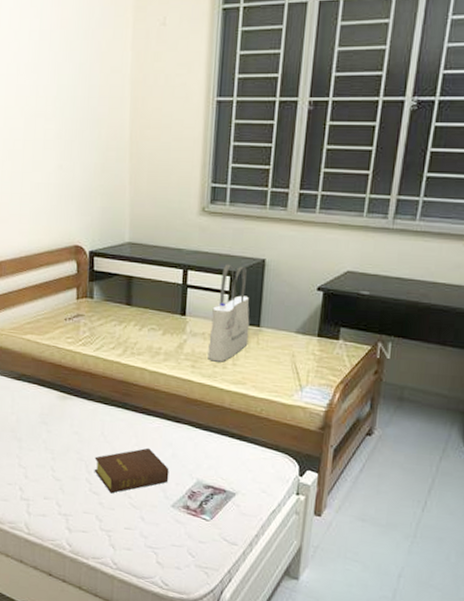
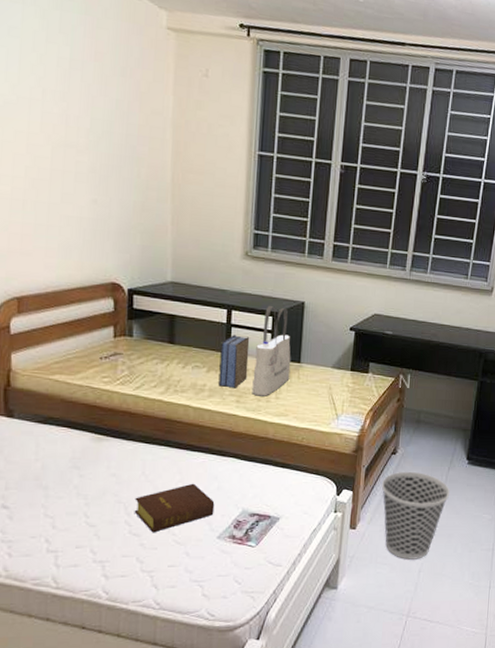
book: none [174,296,206,353] -> present [218,335,250,389]
wastebasket: none [352,455,441,562] -> present [381,471,449,560]

